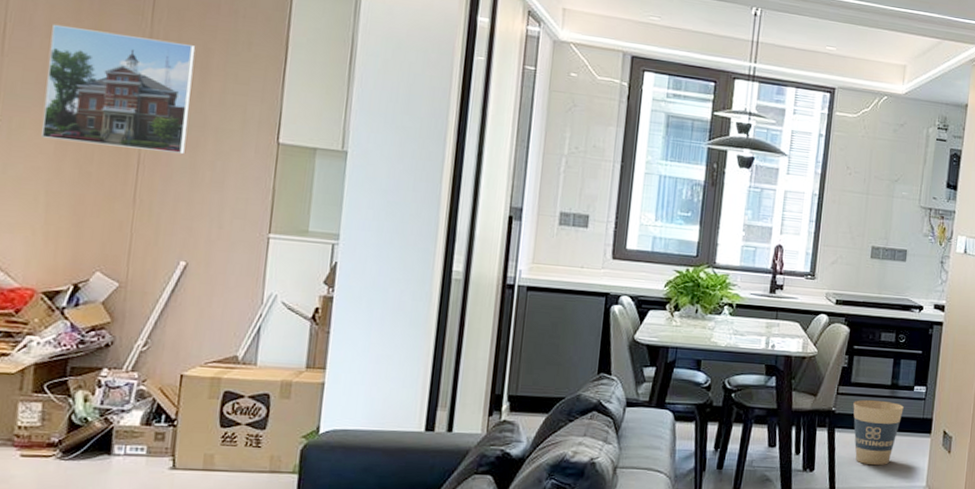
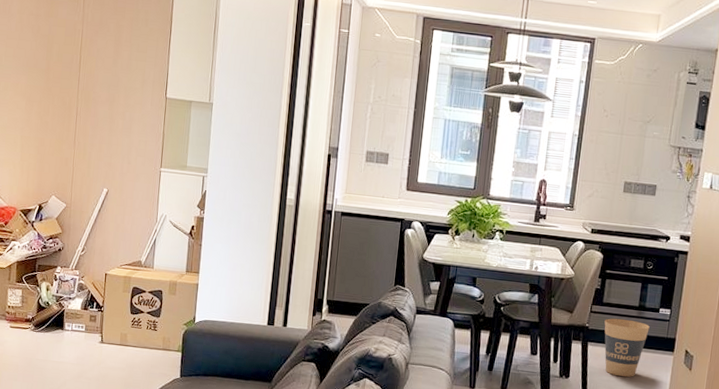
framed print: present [41,24,196,155] -> none [18,12,112,108]

